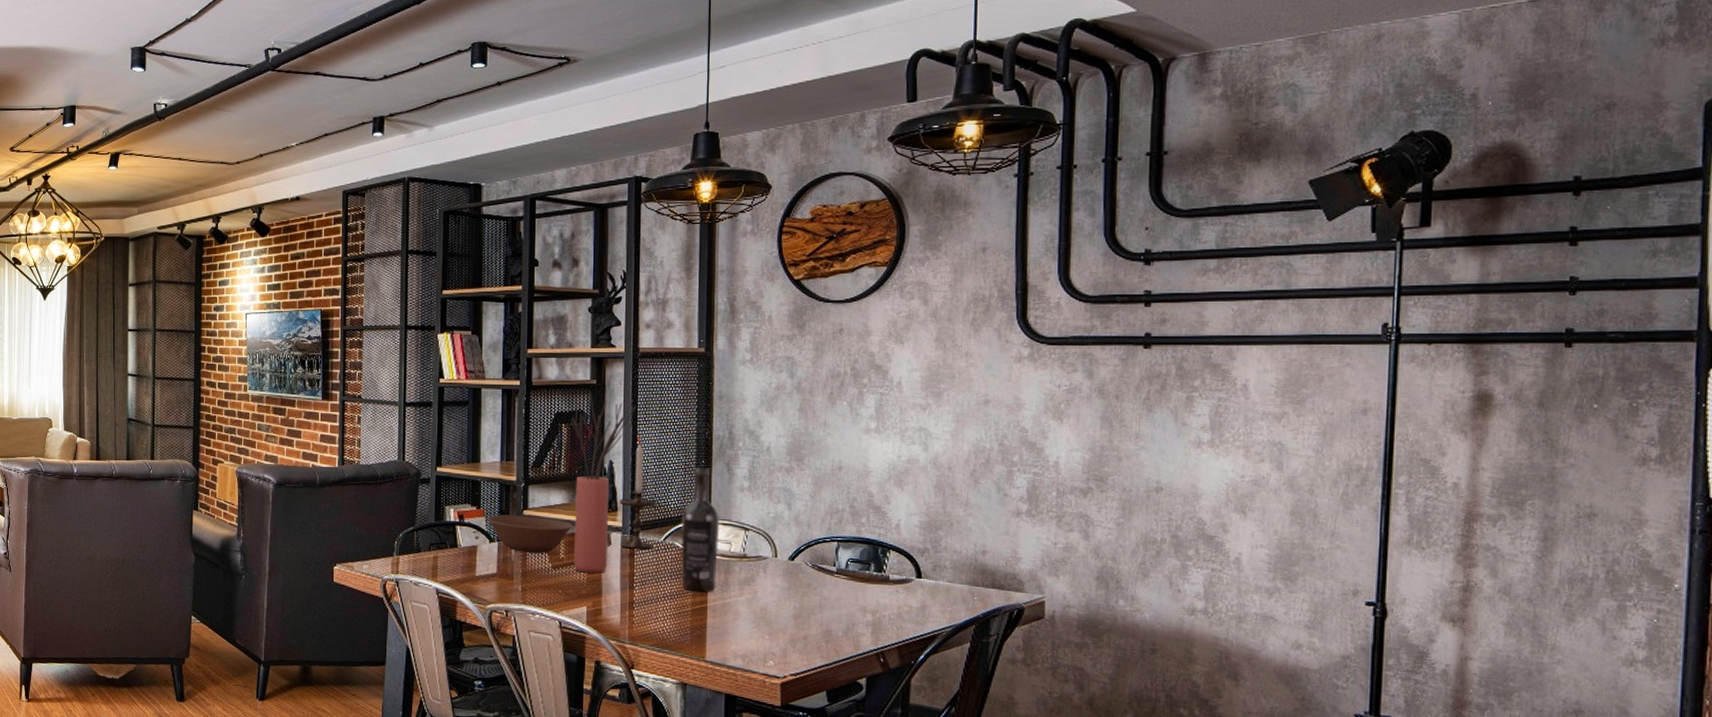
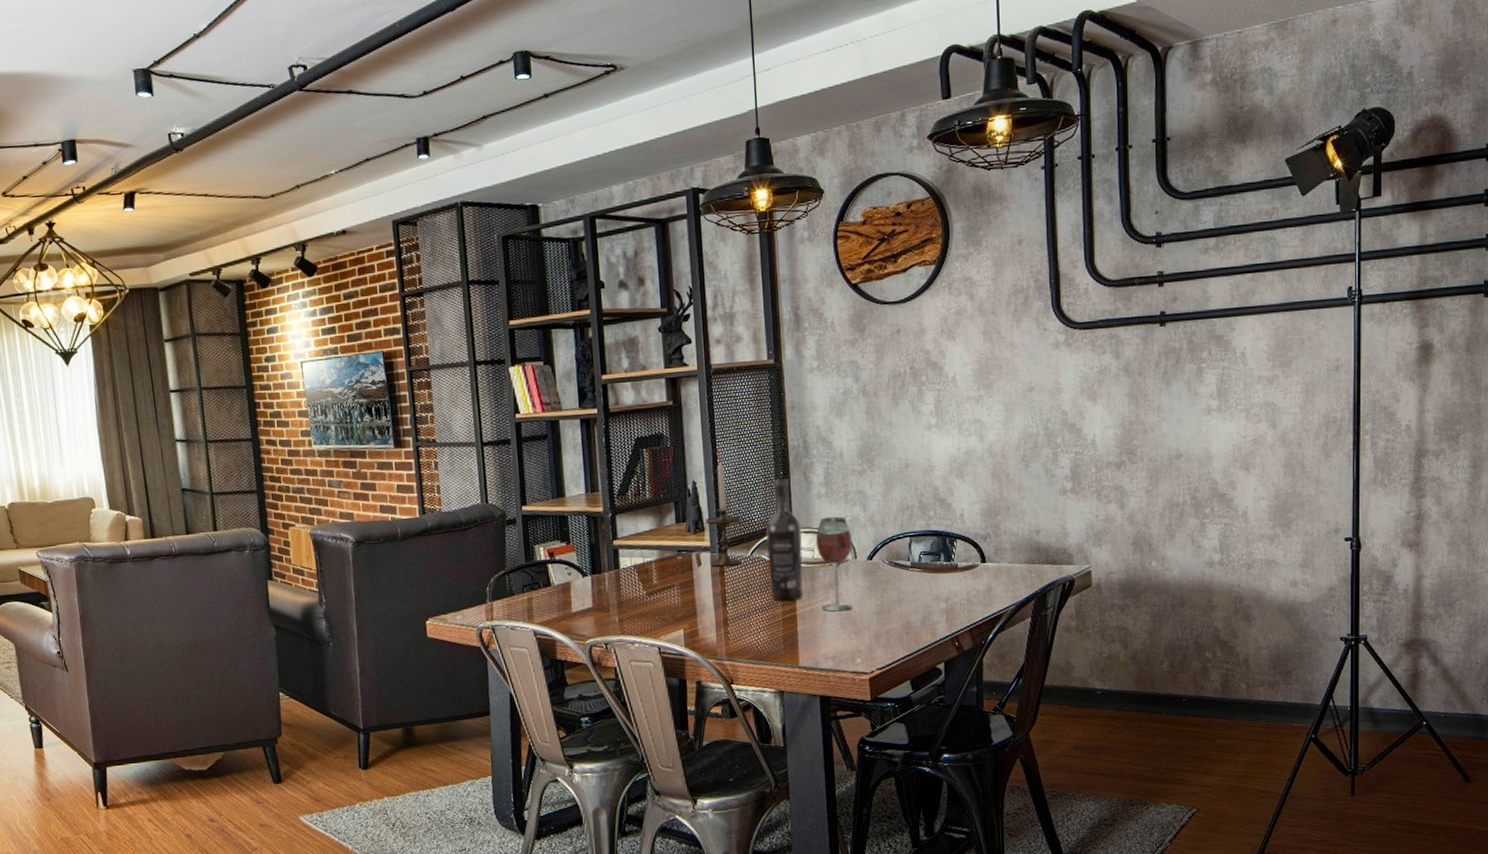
bowl: present [487,514,572,554] -> none [578,545,663,584]
vase: present [571,391,637,573] -> none [651,413,714,596]
wineglass: none [734,511,774,610] -> present [815,516,853,612]

